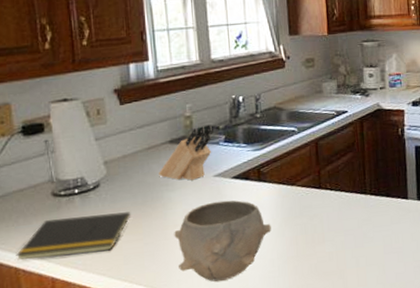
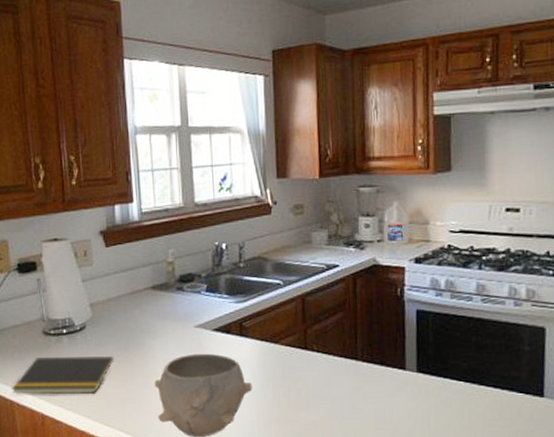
knife block: present [159,126,213,181] -> none [141,273,195,329]

